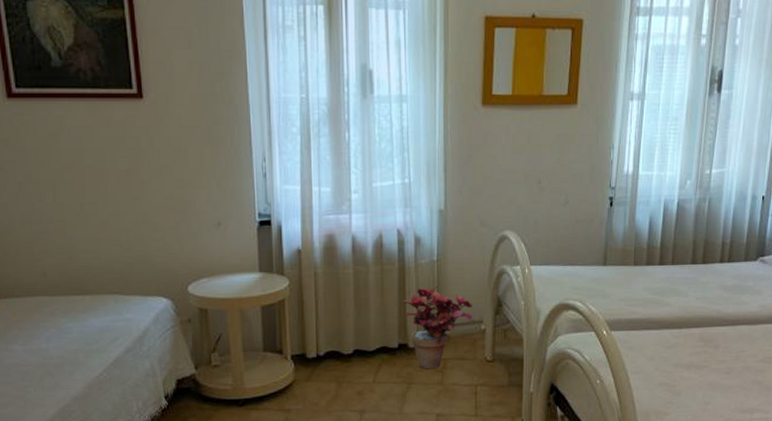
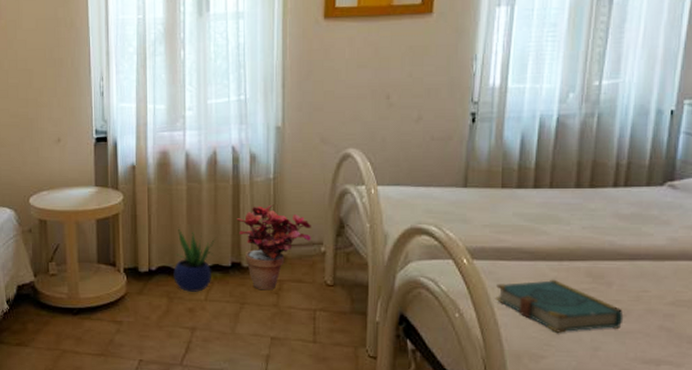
potted plant: none [342,311,383,375] -> present [173,227,216,292]
book: none [629,345,727,392] -> present [495,279,624,333]

